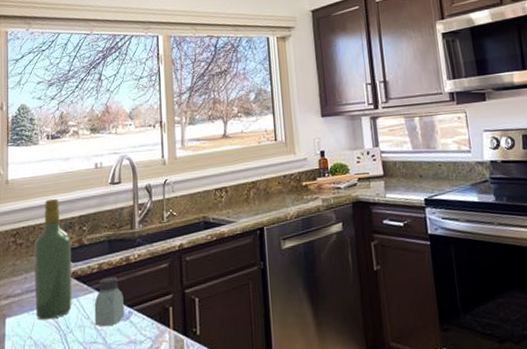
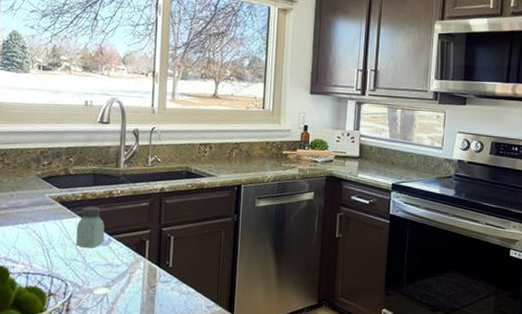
wine bottle: present [34,198,72,320] -> none [20,127,57,235]

